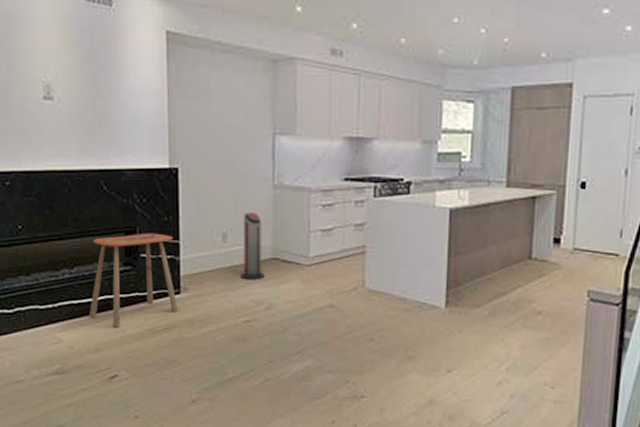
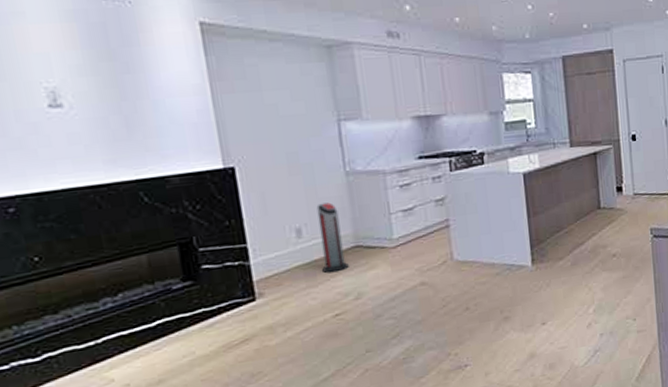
side table: present [89,233,179,327] -> none [138,240,257,351]

